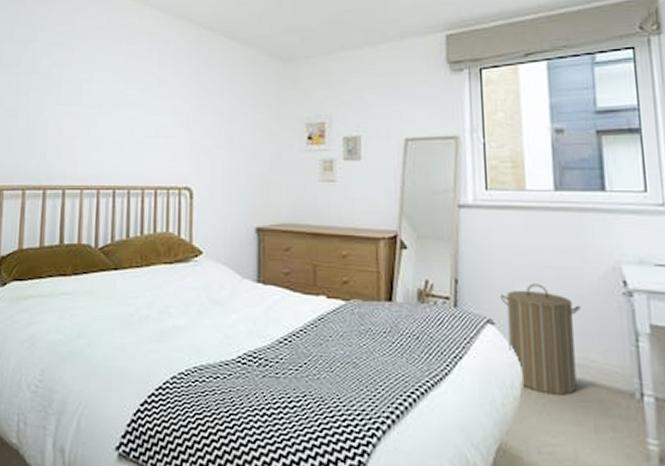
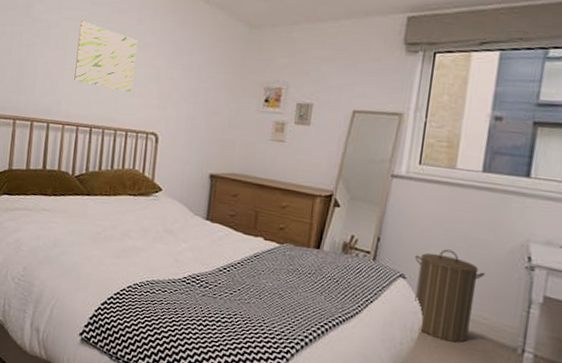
wall art: none [91,72,161,144] -> present [74,21,138,92]

